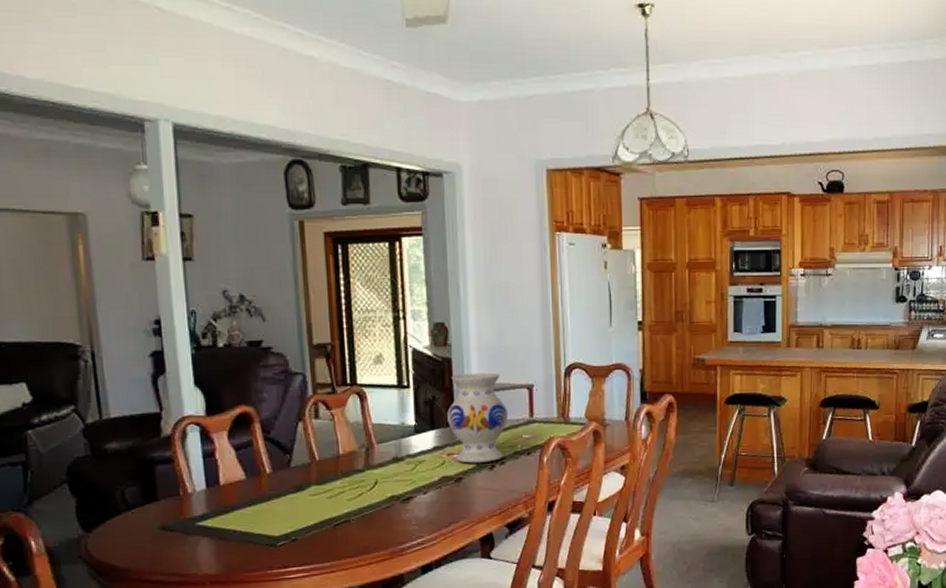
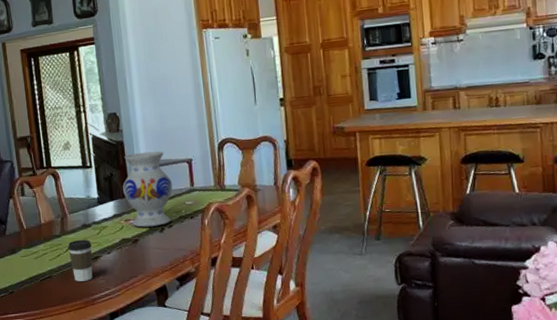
coffee cup: none [373,476,404,527] -> present [68,240,93,282]

